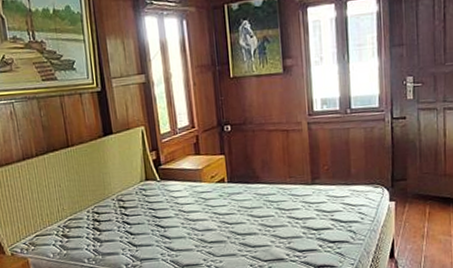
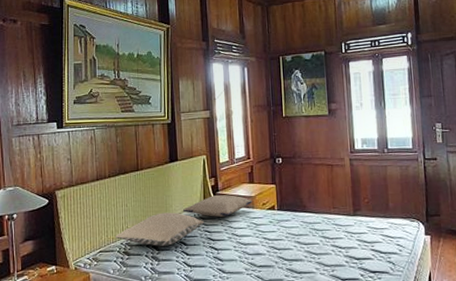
pillow: none [51,190,147,227] -> present [115,212,204,246]
pillow: none [123,169,199,194] -> present [183,195,252,217]

